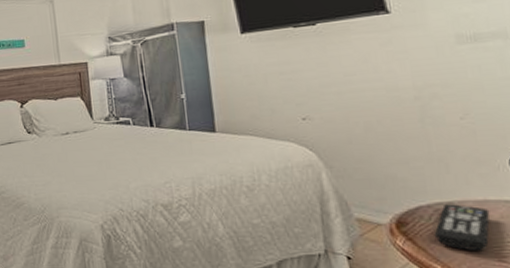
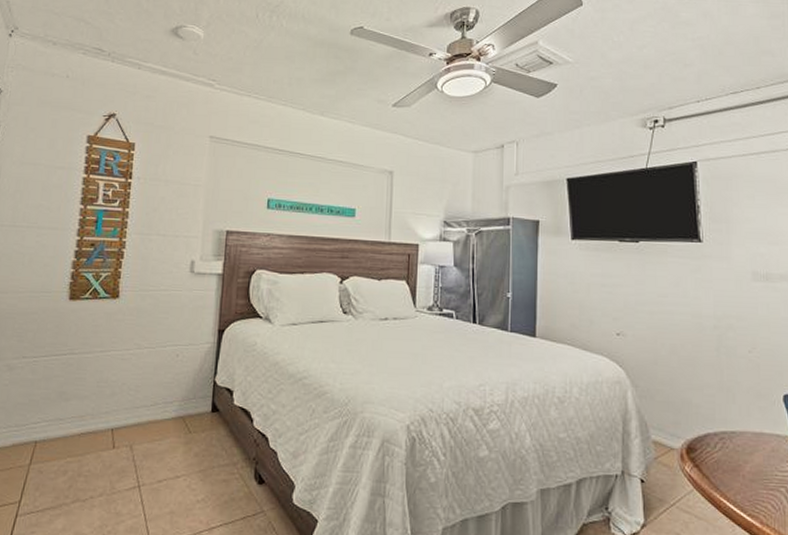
remote control: present [435,204,490,251] -> none [718,434,764,483]

